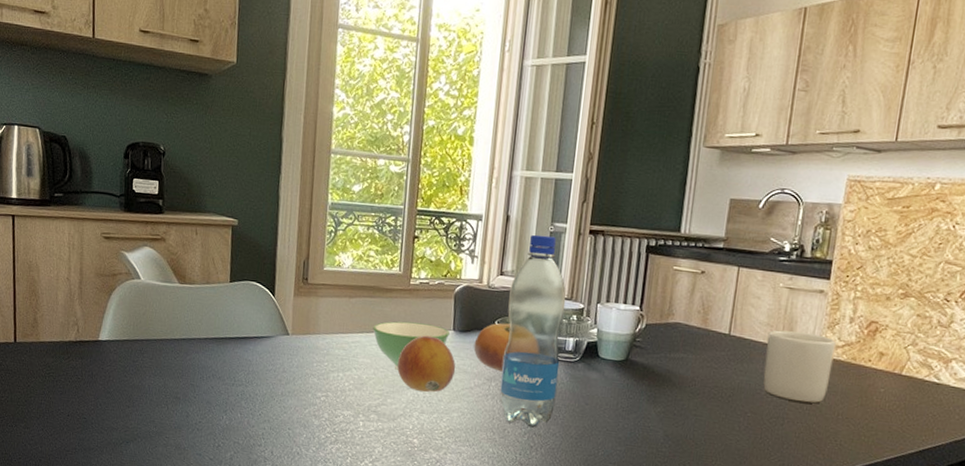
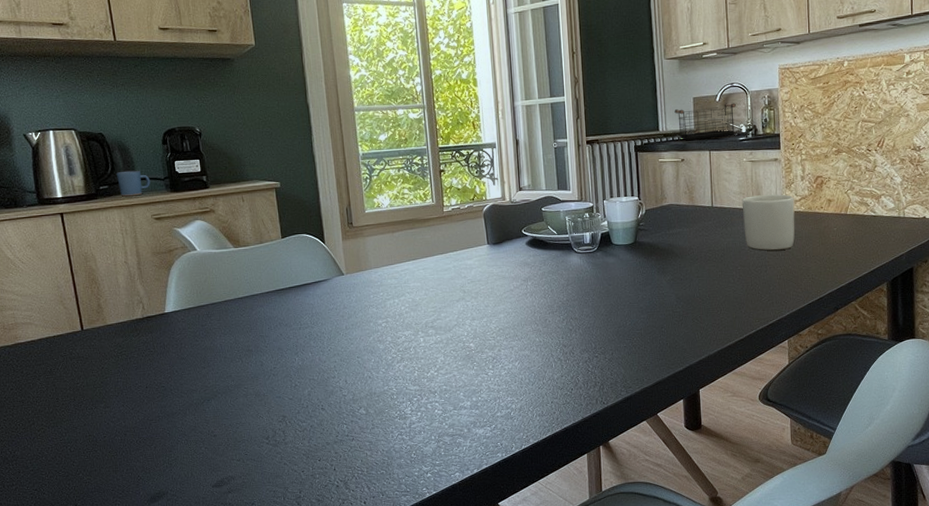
mug: none [73,180,106,210] -> present [116,170,150,197]
bowl: present [373,321,450,371] -> none [417,243,485,288]
fruit: present [397,335,456,393] -> none [444,252,496,302]
fruit: present [473,323,510,372] -> none [507,230,537,272]
bottle: present [499,234,566,428] -> none [529,151,584,314]
dish rack: none [703,210,784,253] -> present [674,103,737,141]

